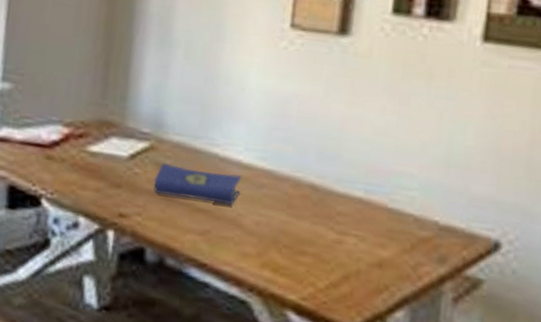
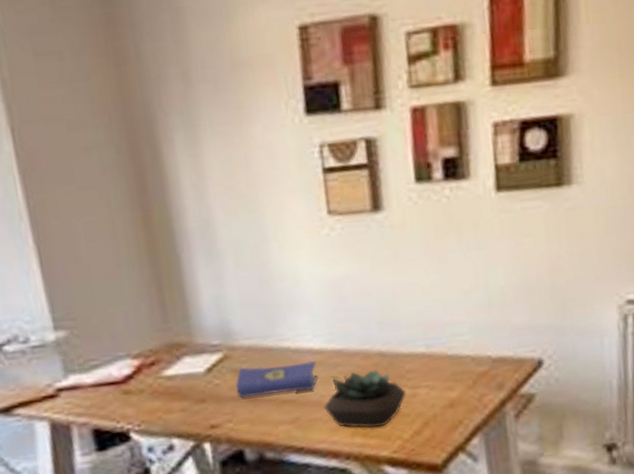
succulent plant: none [238,197,332,267] -> present [324,369,407,429]

